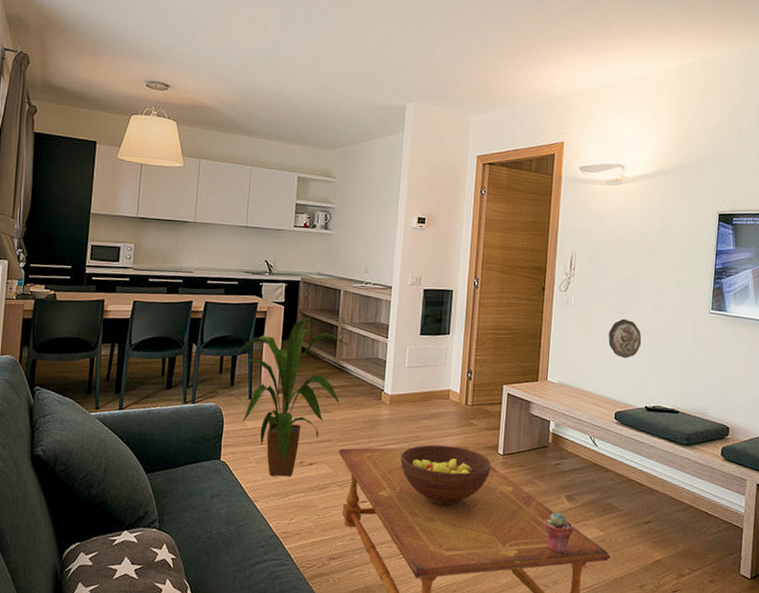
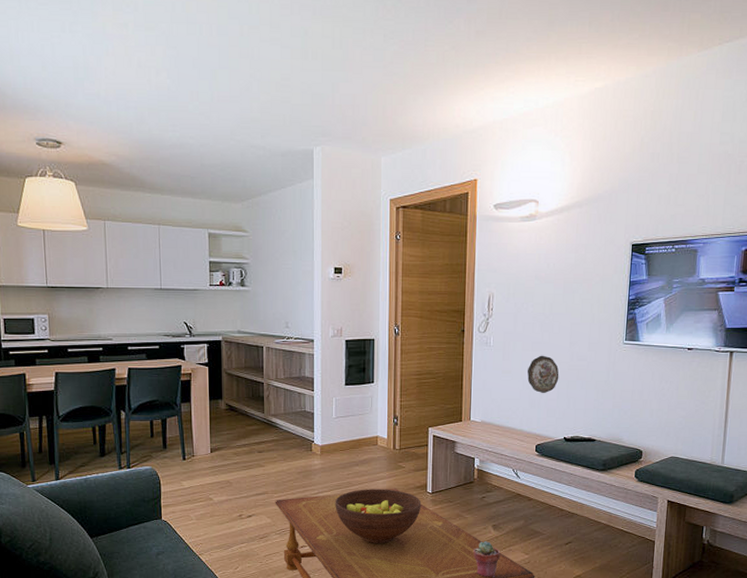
house plant: present [237,318,349,477] -> none [166,377,276,530]

